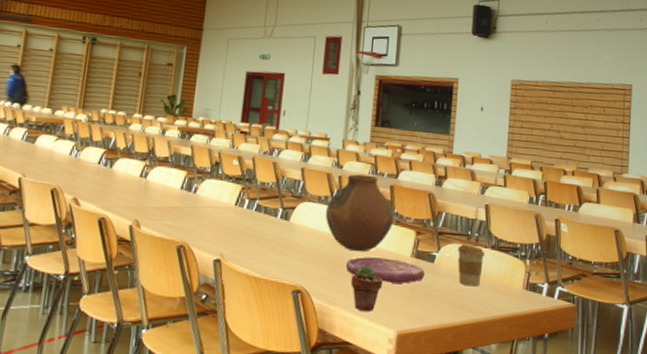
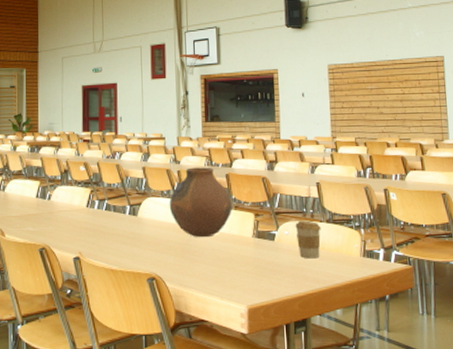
plate: present [345,257,424,284] -> none [193,241,267,263]
potted succulent: present [351,264,382,311] -> none [200,248,229,290]

